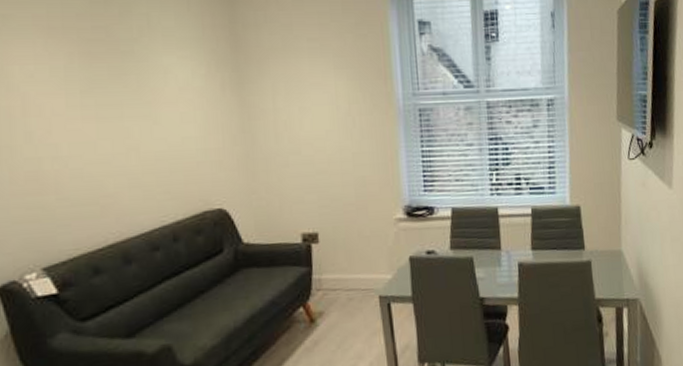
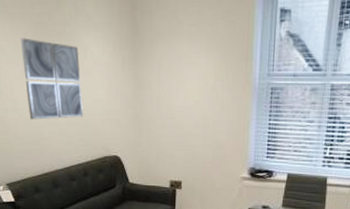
wall art: none [61,60,167,171] -> present [20,38,83,120]

